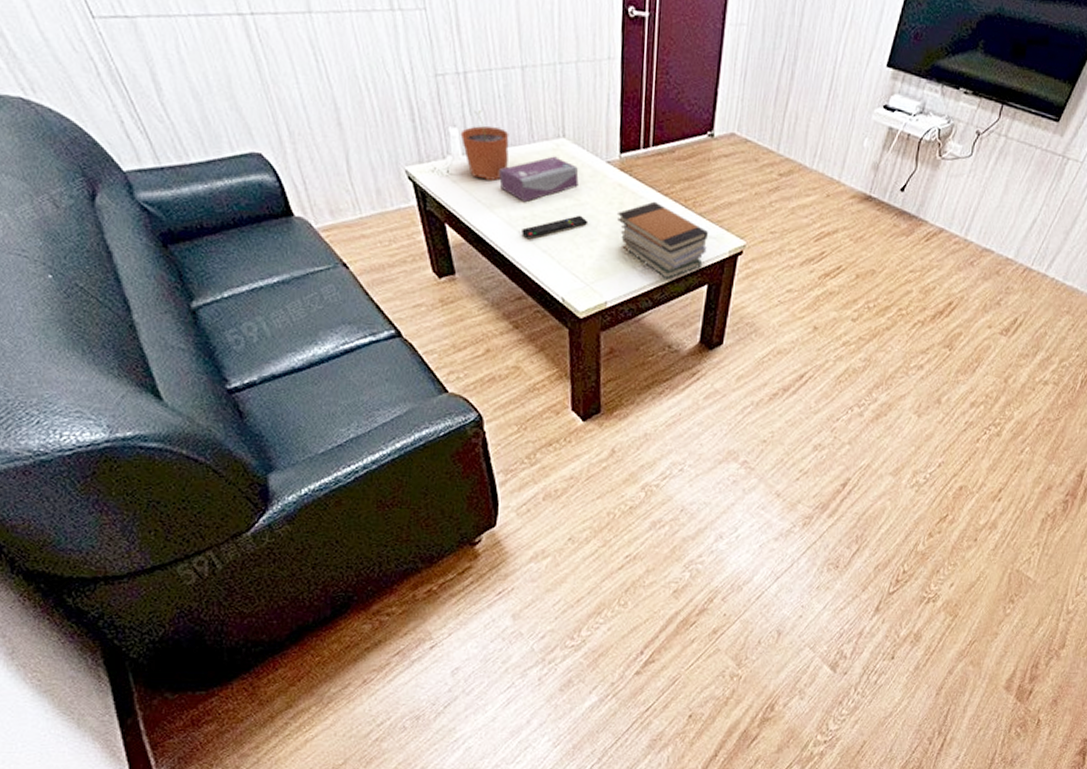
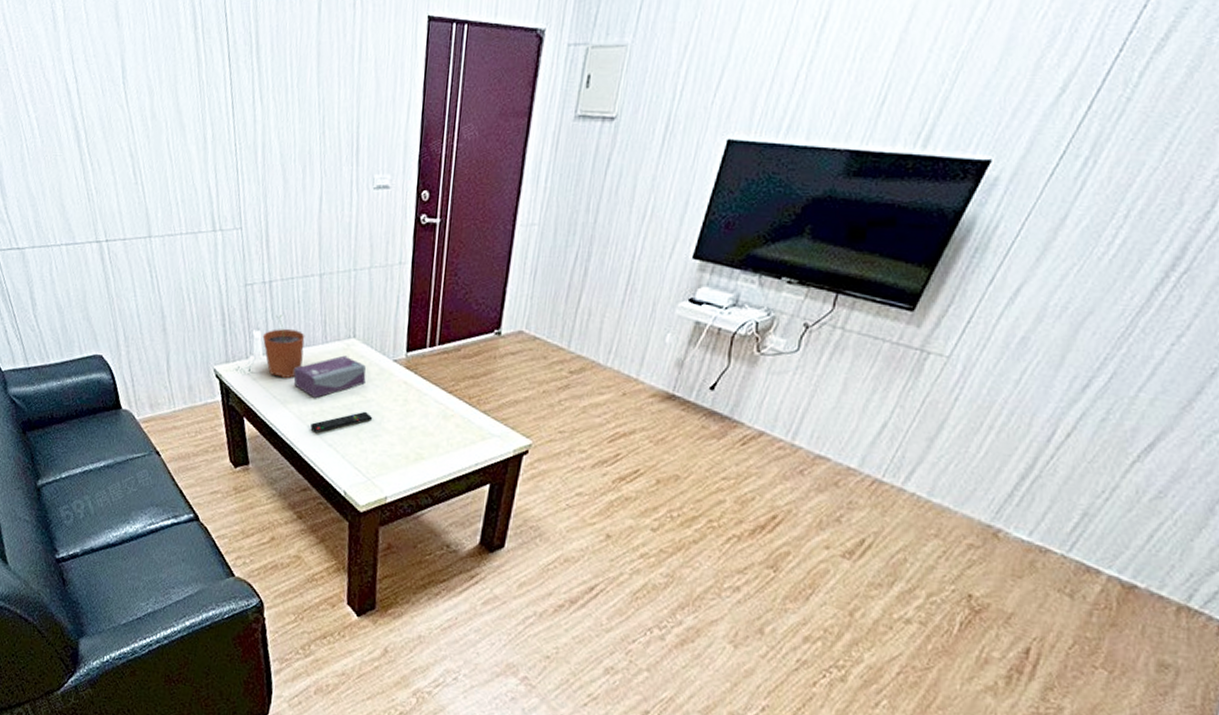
book stack: present [616,201,708,280] -> none [400,398,492,477]

